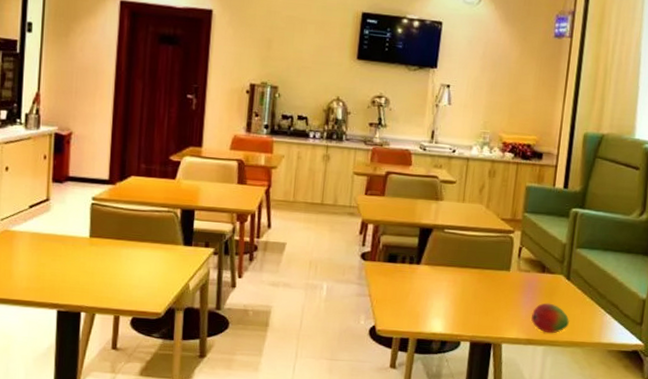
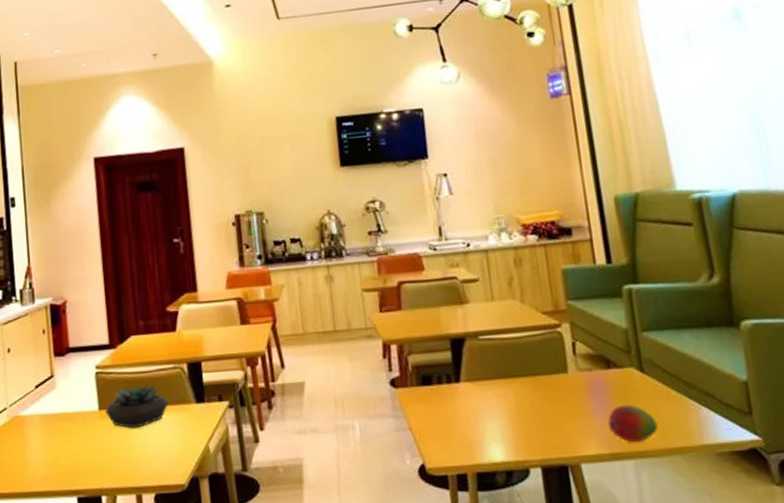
succulent plant: none [95,221,158,259] -> present [105,384,169,429]

